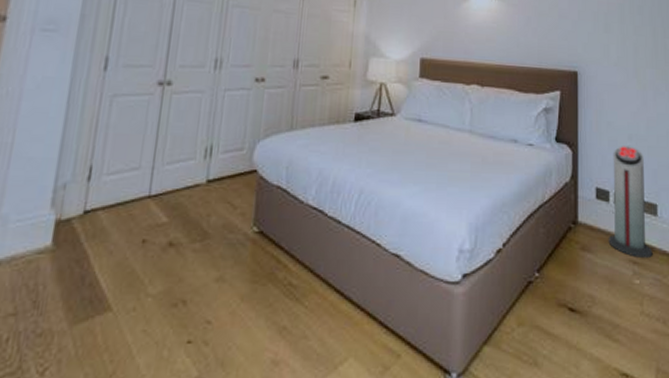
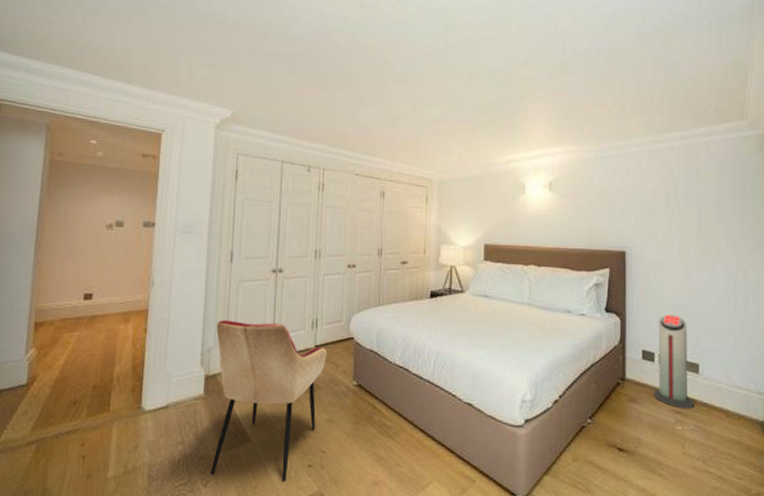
armchair: none [50,145,222,365] -> present [210,320,327,481]

